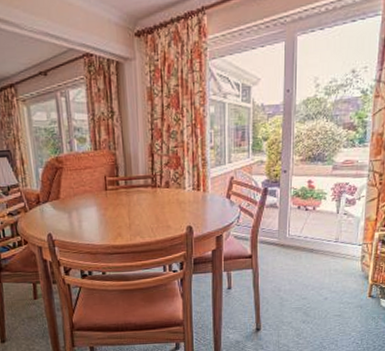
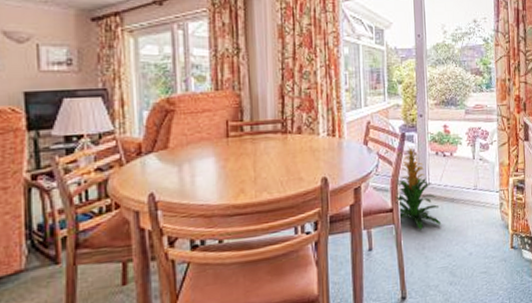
indoor plant: none [255,199,299,275] -> present [396,145,442,230]

